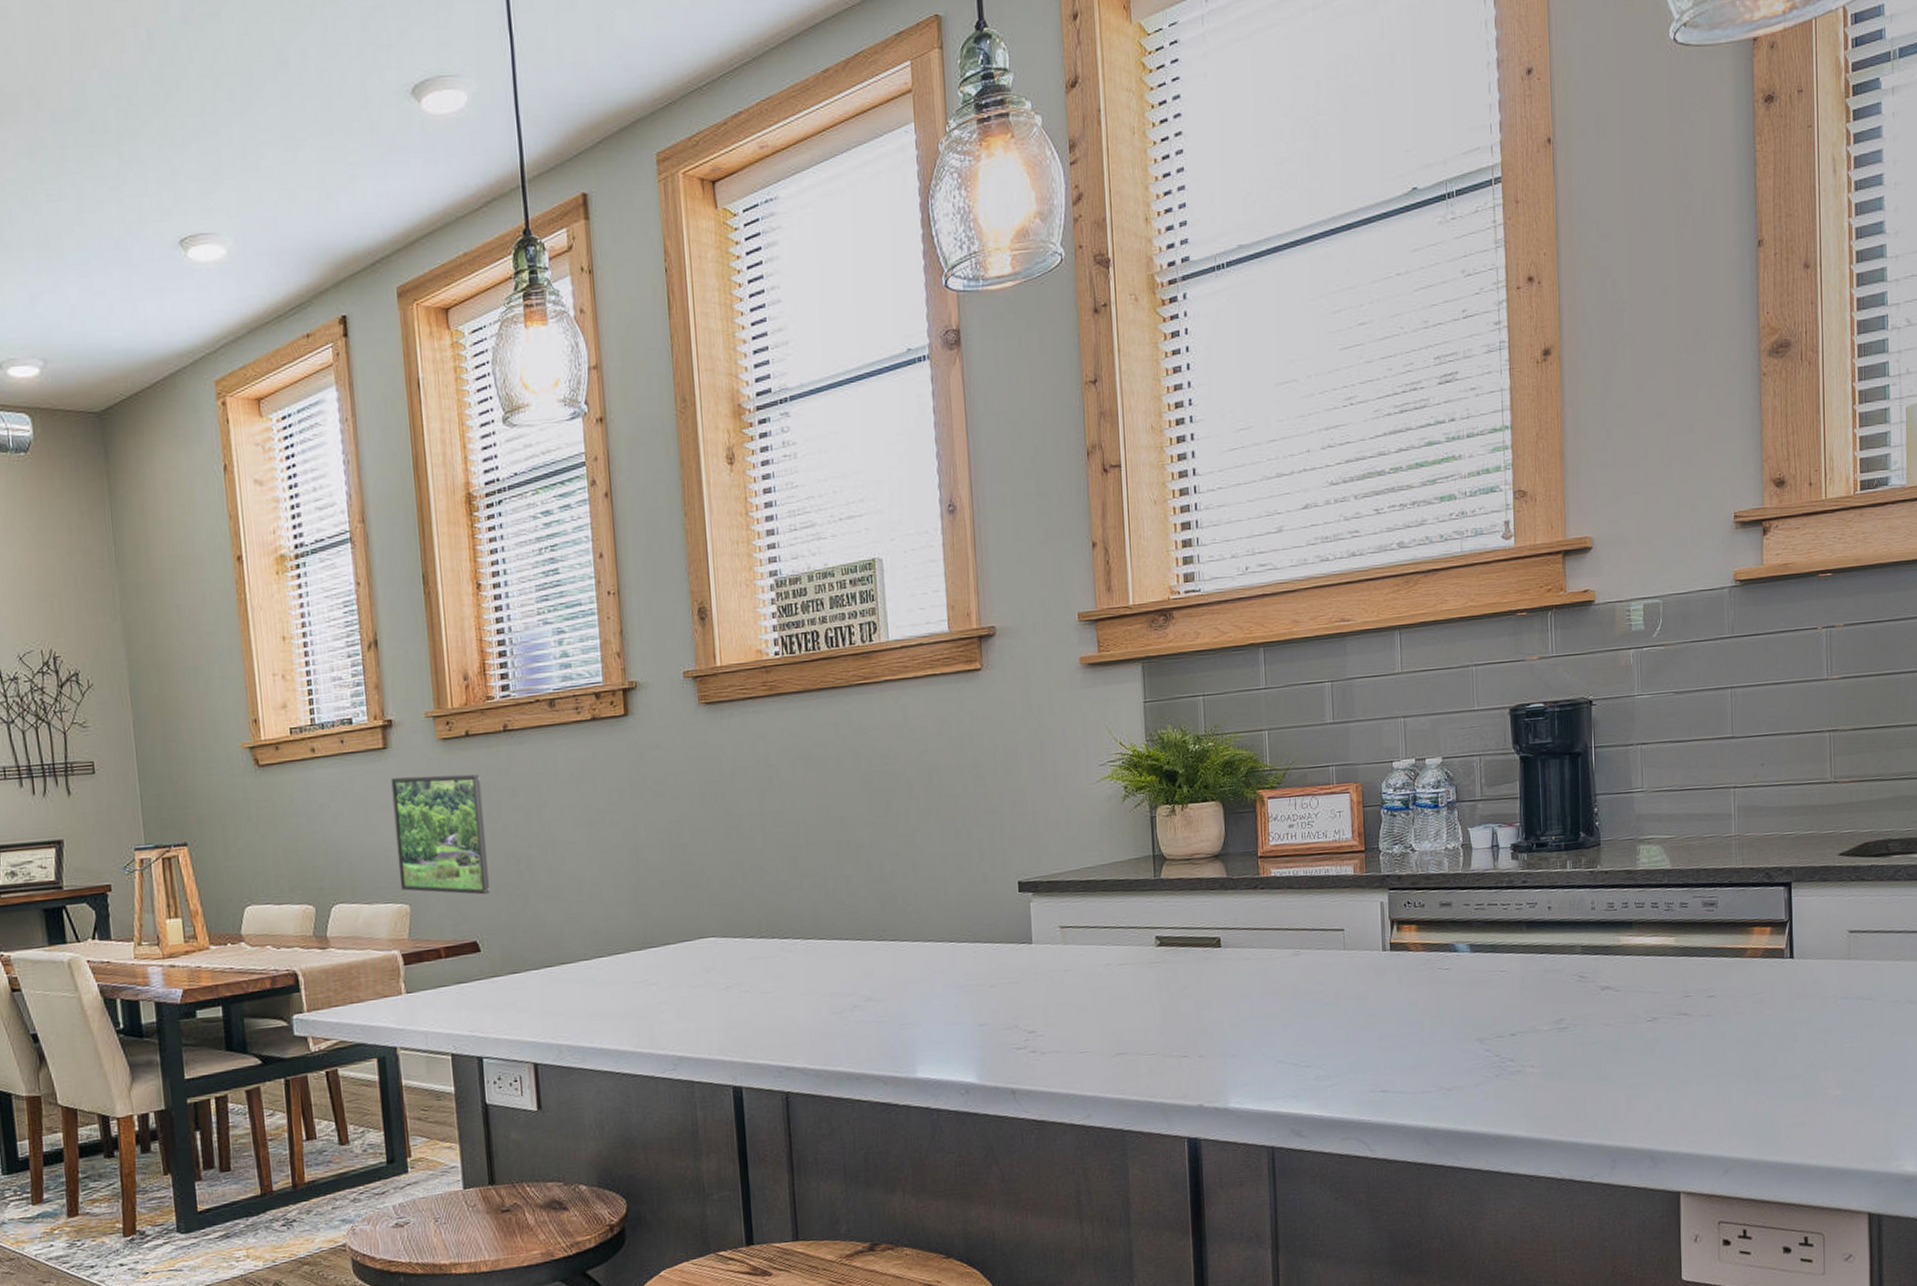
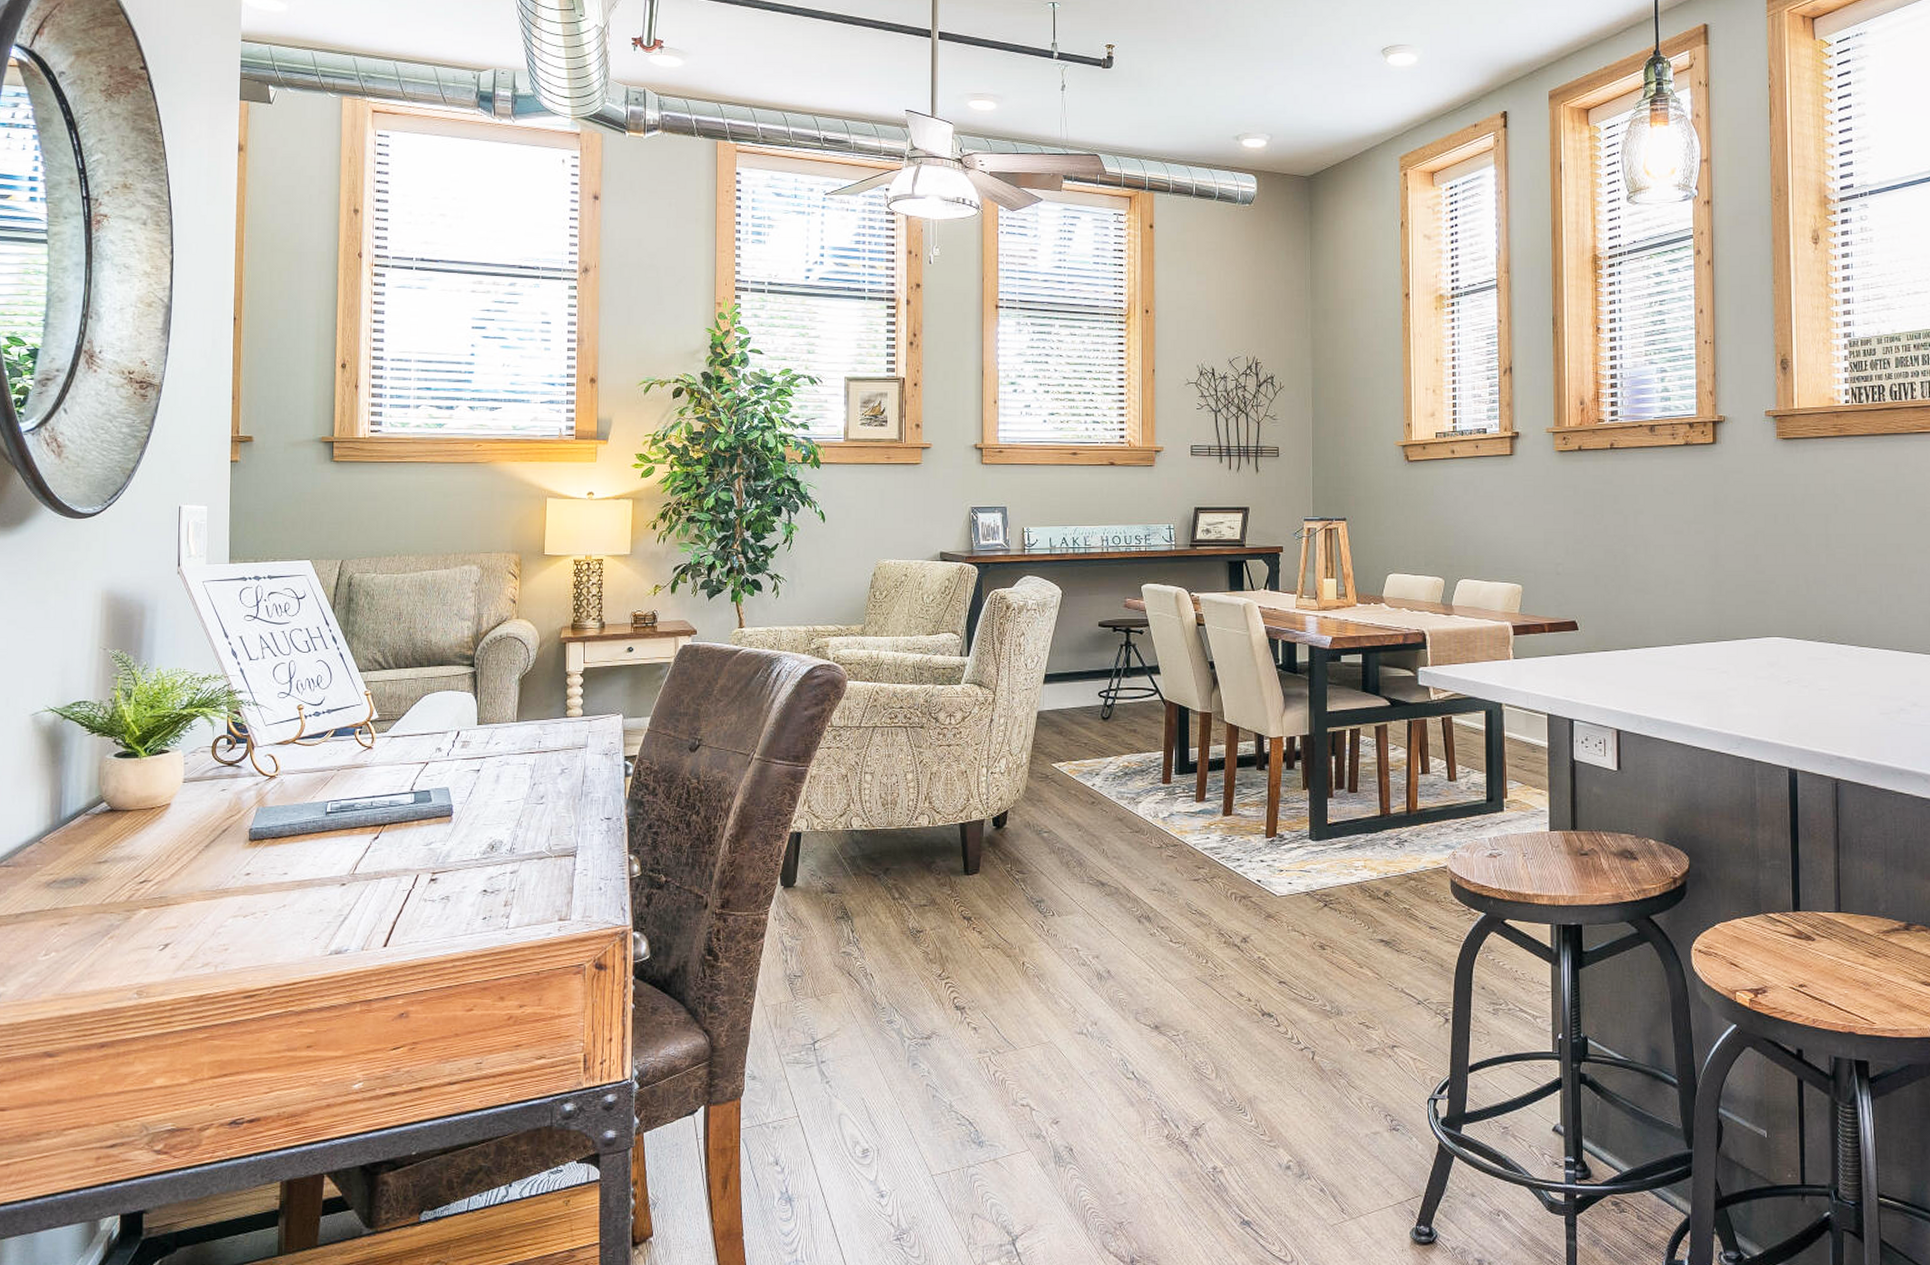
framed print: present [391,774,490,895] -> none [1514,479,1589,582]

